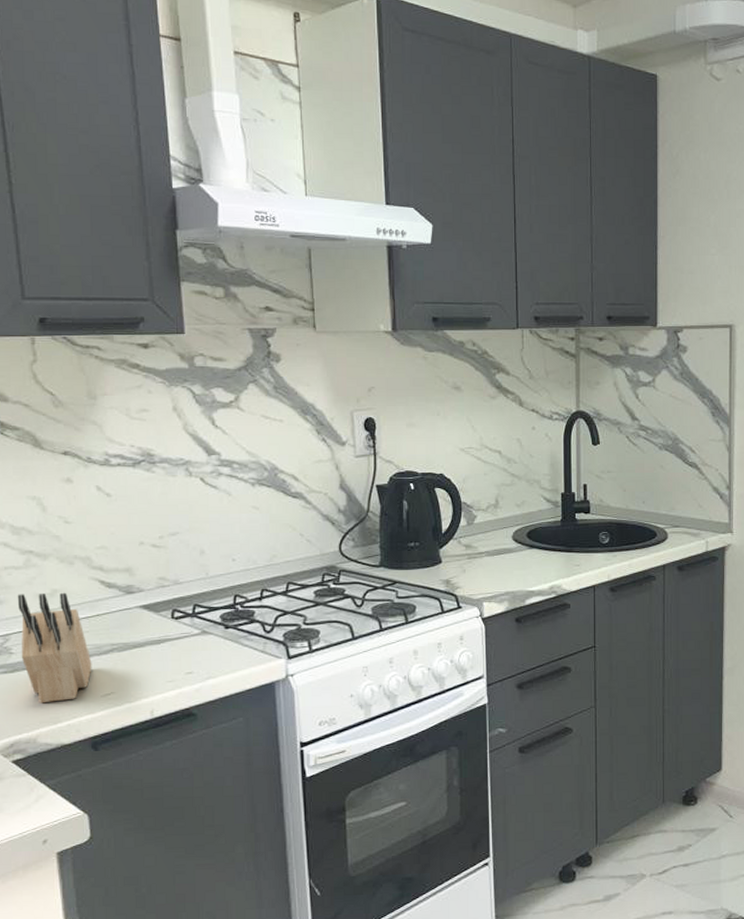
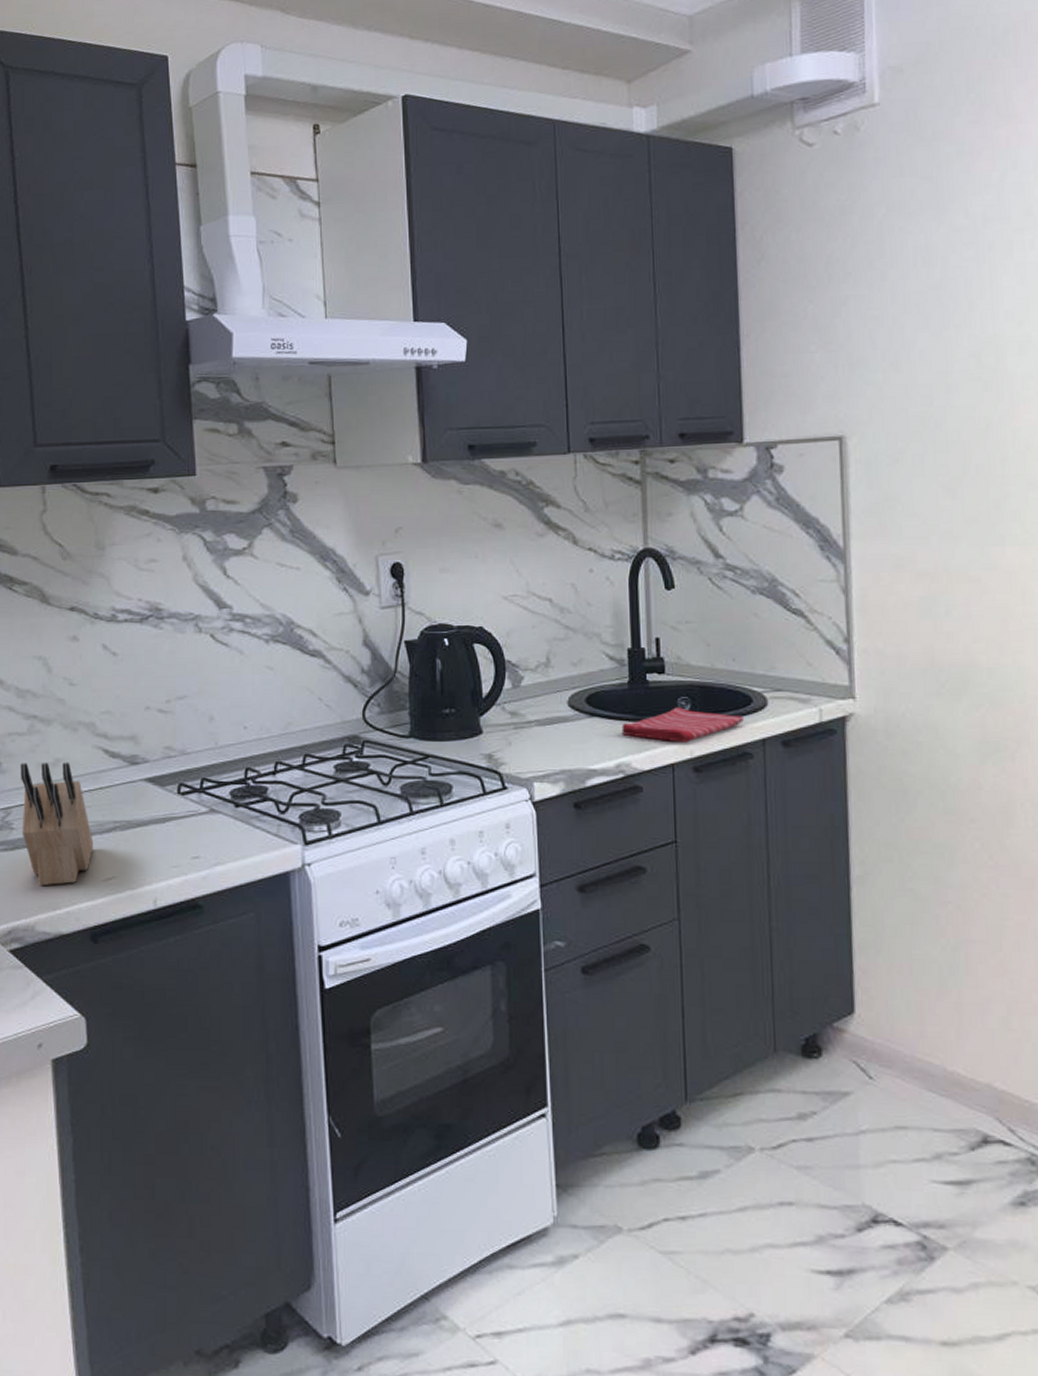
dish towel: none [555,540,649,569] -> present [621,707,744,743]

